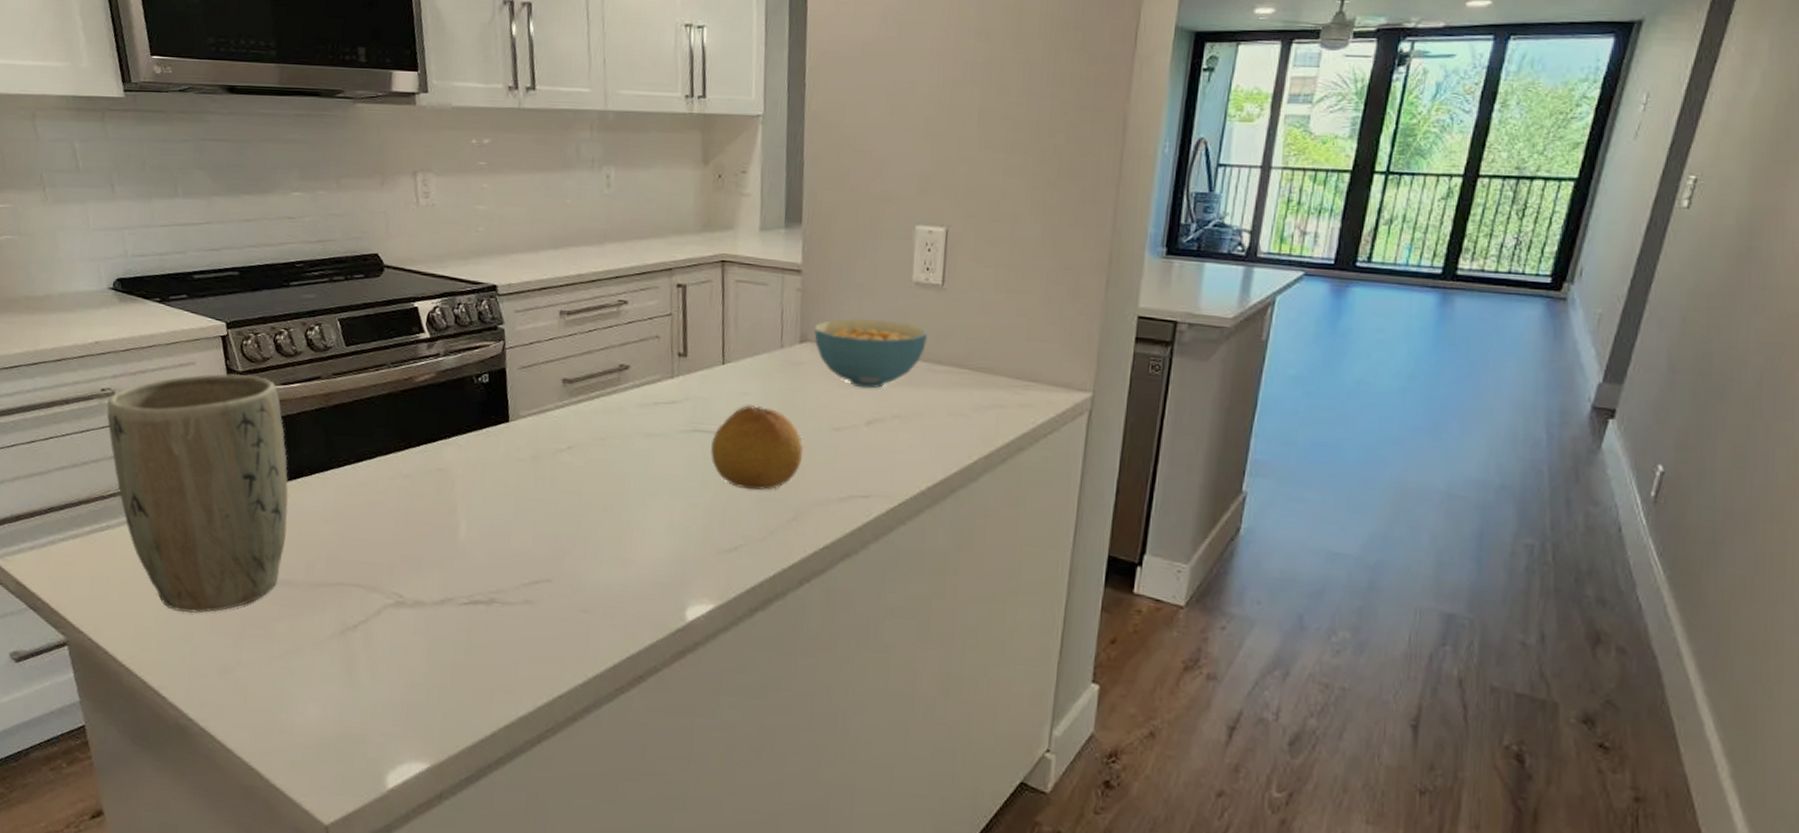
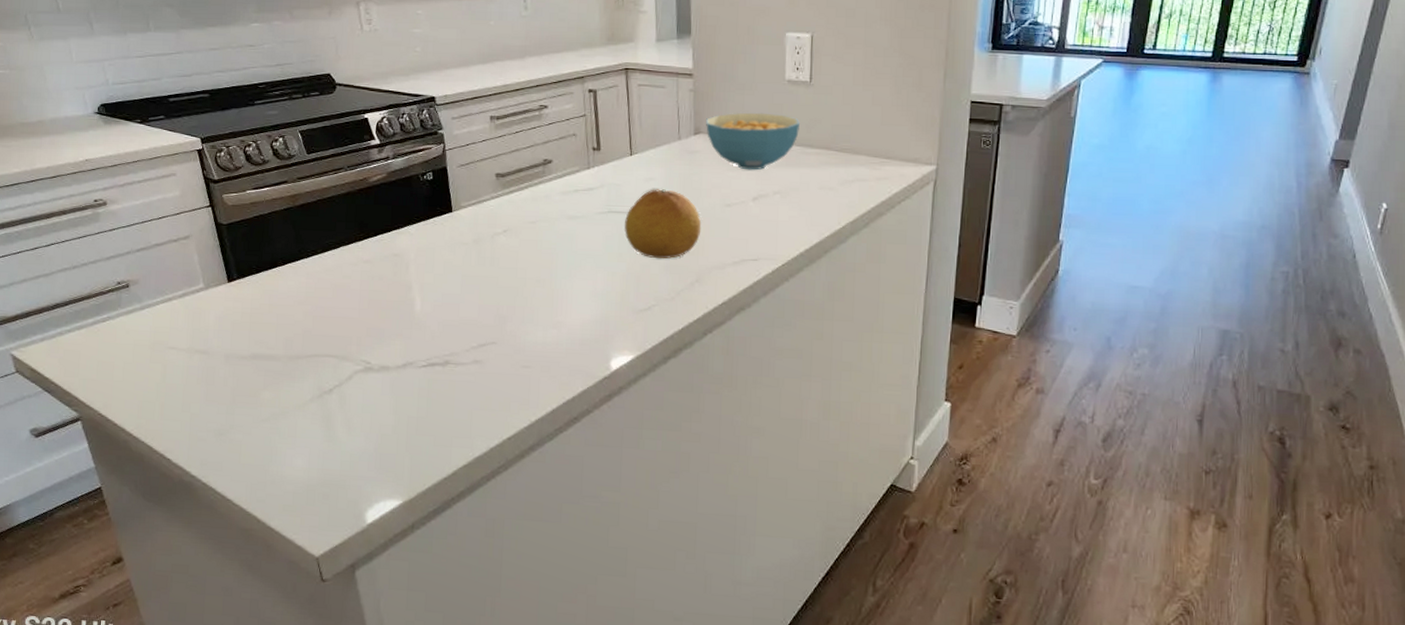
plant pot: present [106,373,289,614] -> none [100,181,267,388]

